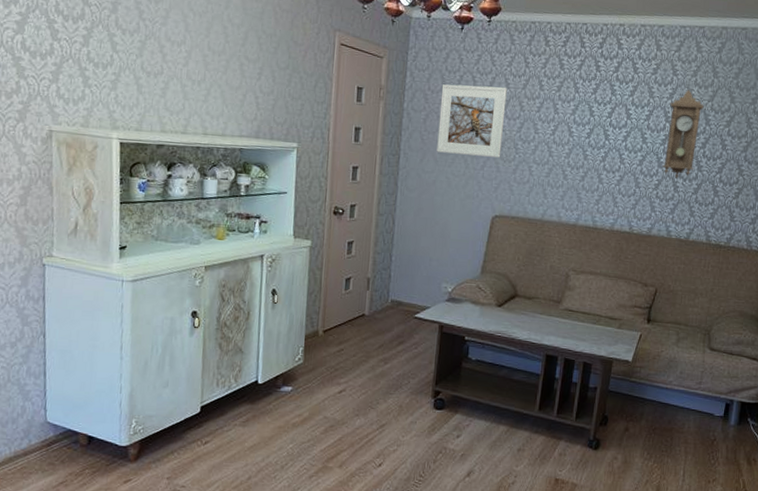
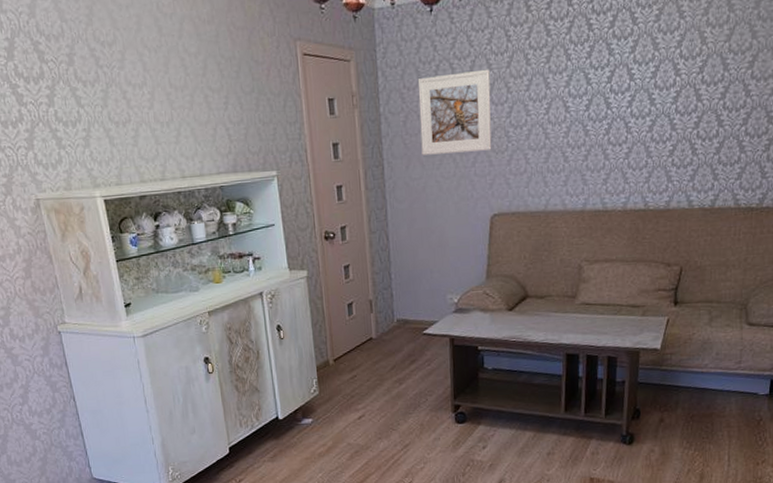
pendulum clock: present [662,90,704,178] -> none [676,32,720,140]

